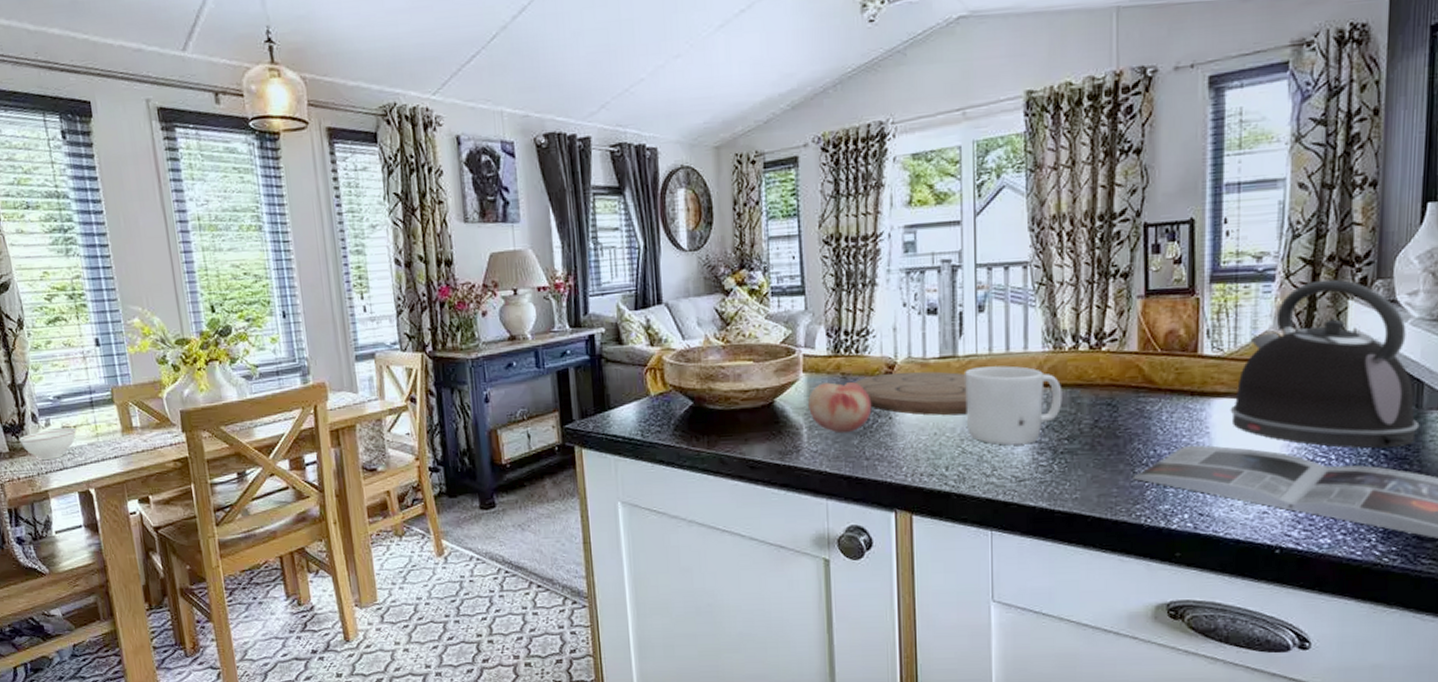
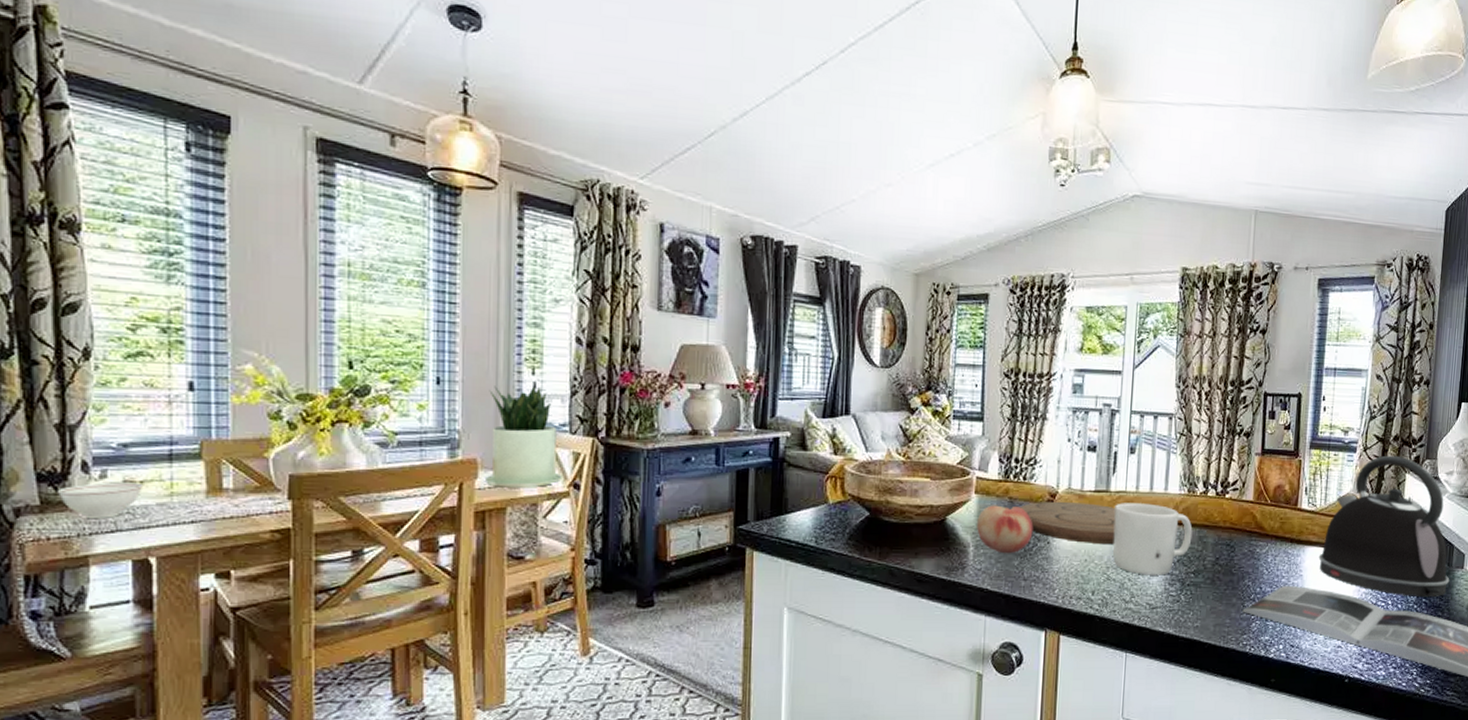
planter: none [327,310,400,407] -> present [484,386,562,488]

